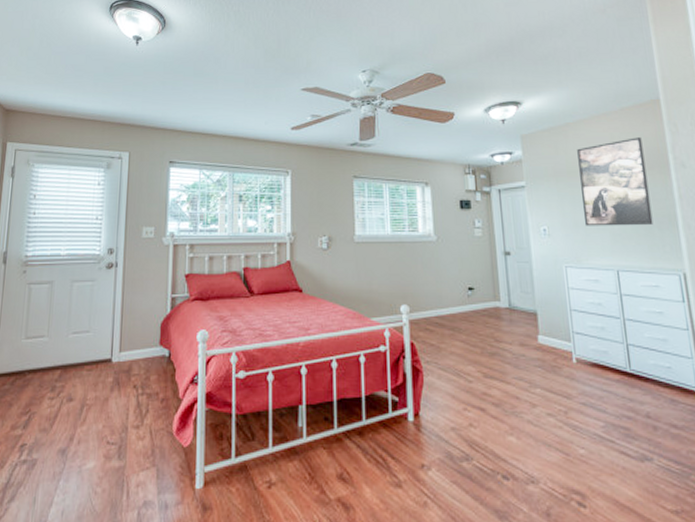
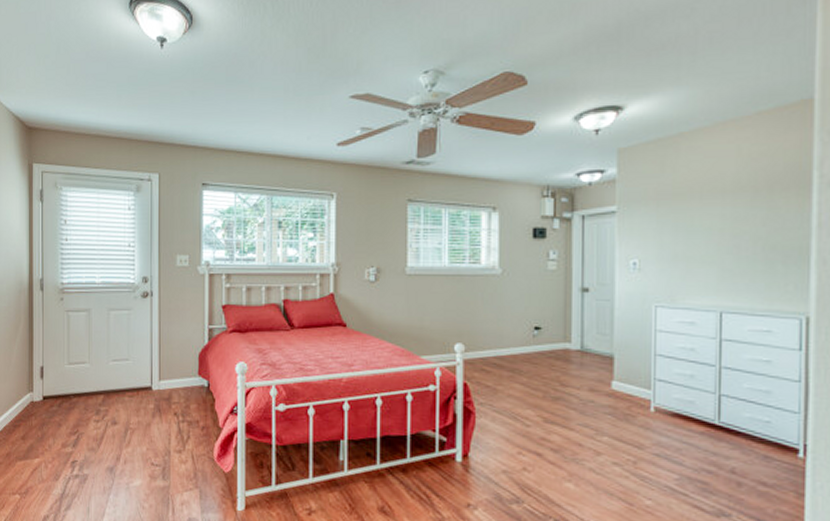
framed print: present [577,137,654,226] -> none [686,150,779,260]

